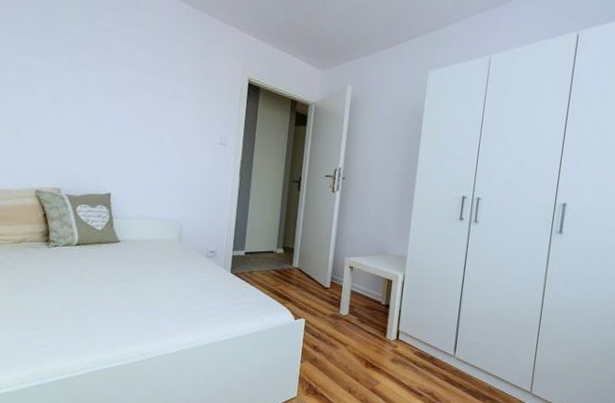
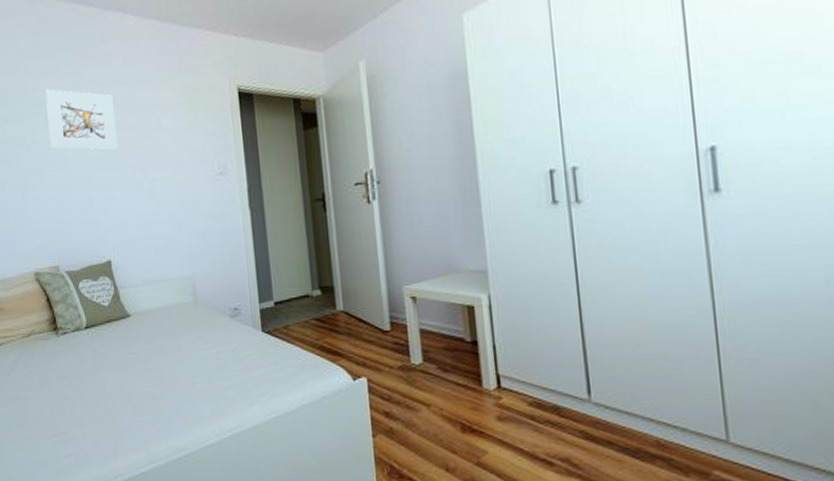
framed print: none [71,35,138,103] -> present [45,89,118,150]

